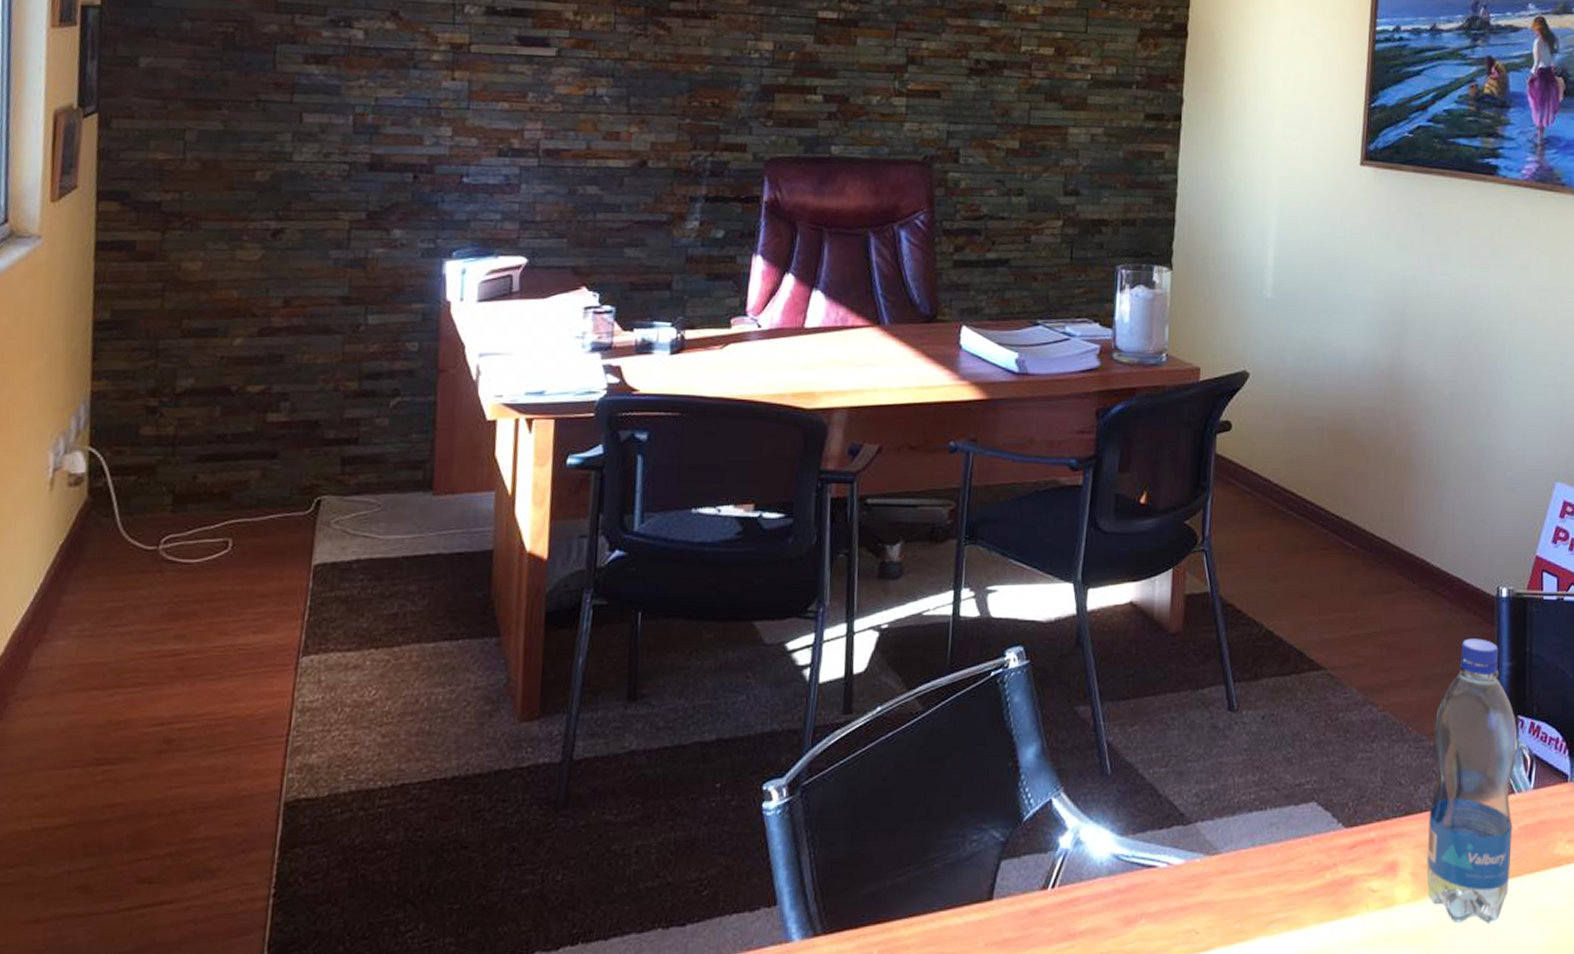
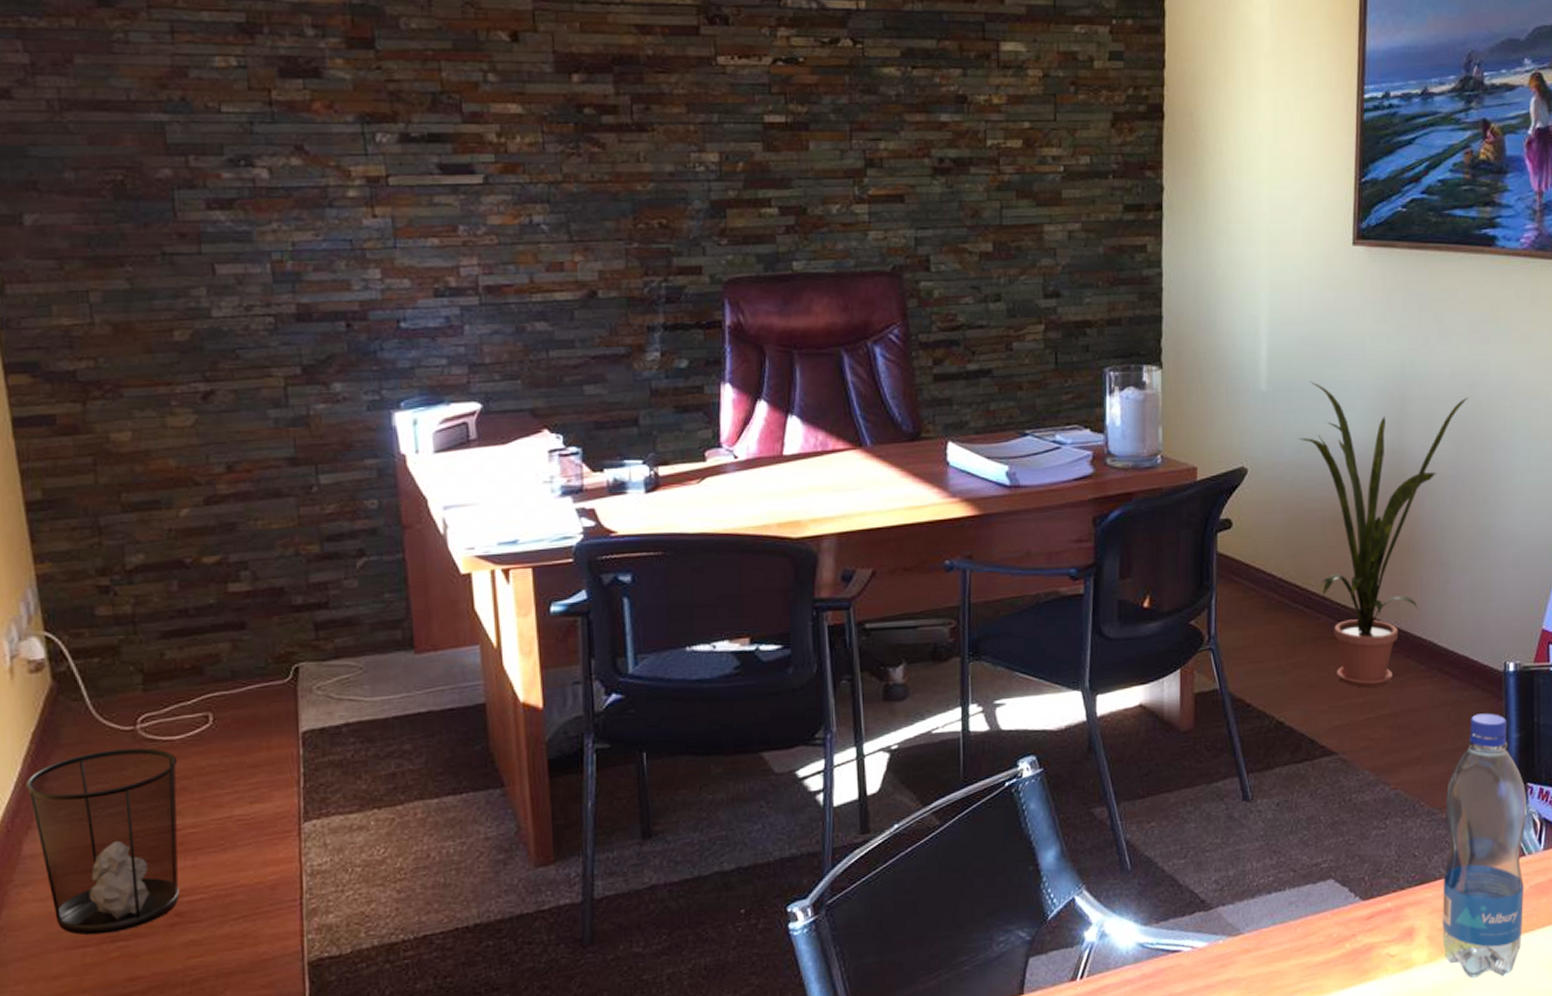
waste bin: none [45,568,193,756] -> present [26,748,180,935]
house plant: none [1299,292,1468,602] -> present [1298,381,1468,688]

